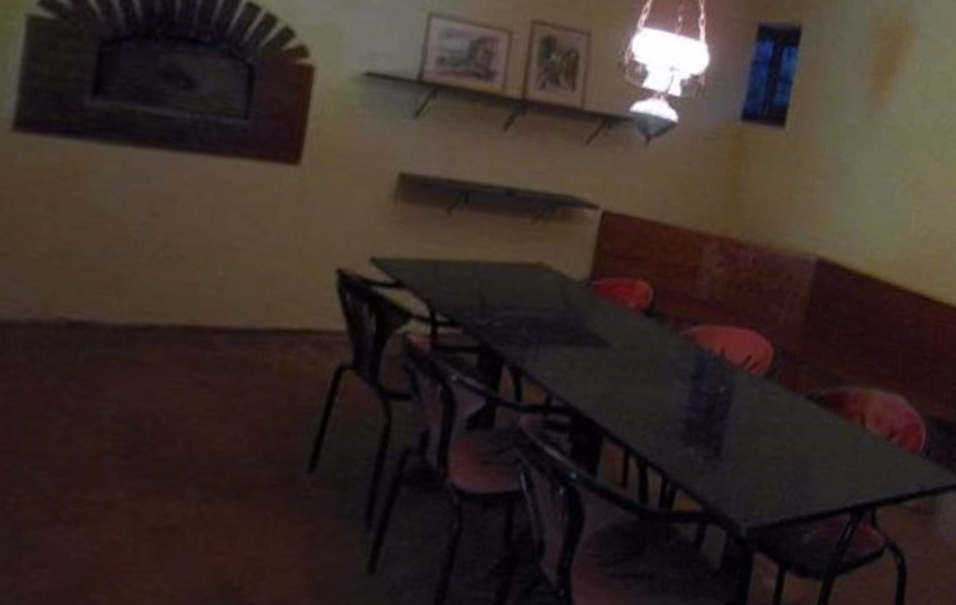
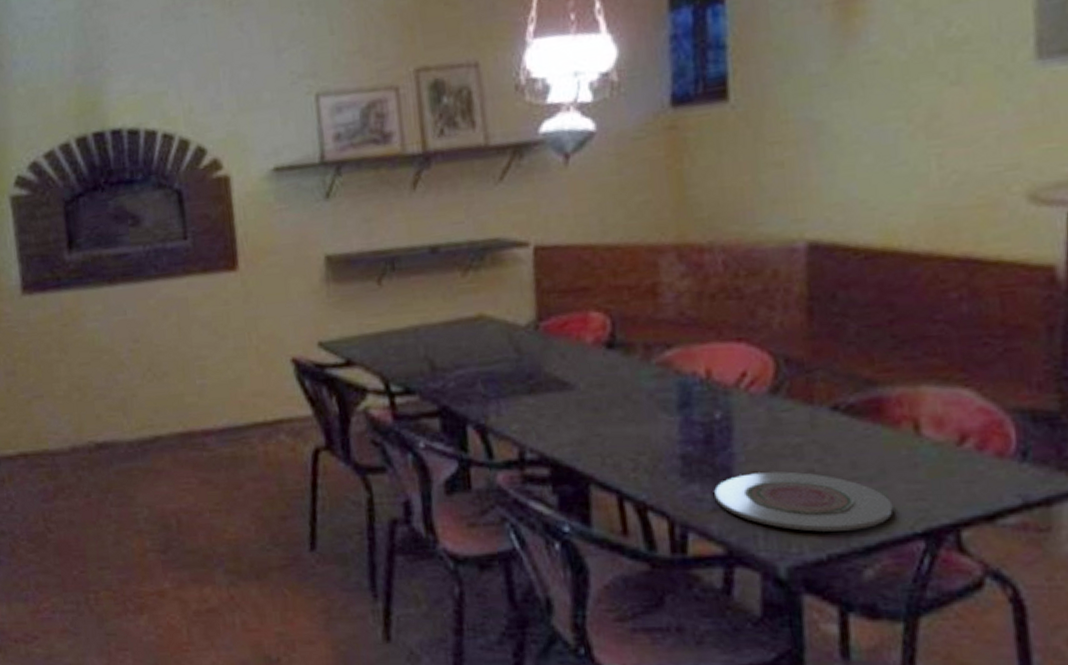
plate: none [705,443,835,501] -> present [714,471,894,532]

